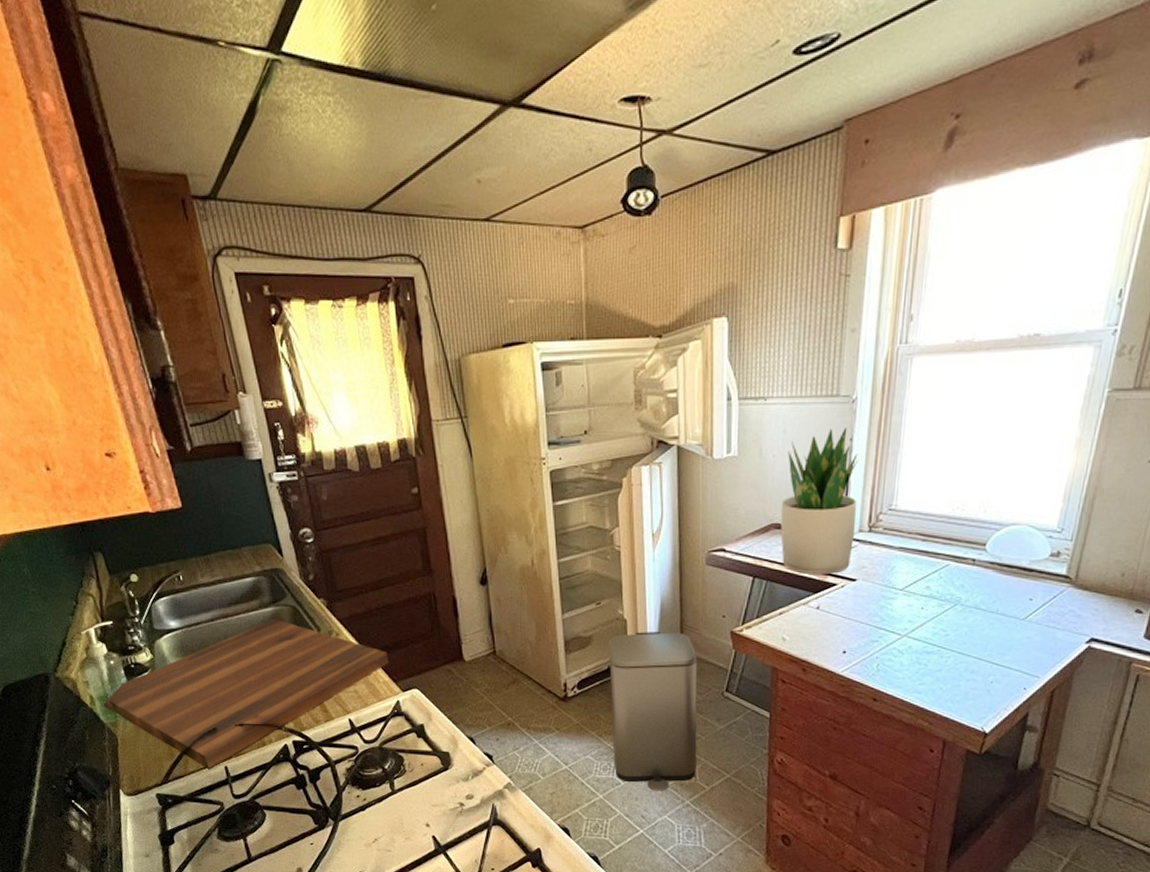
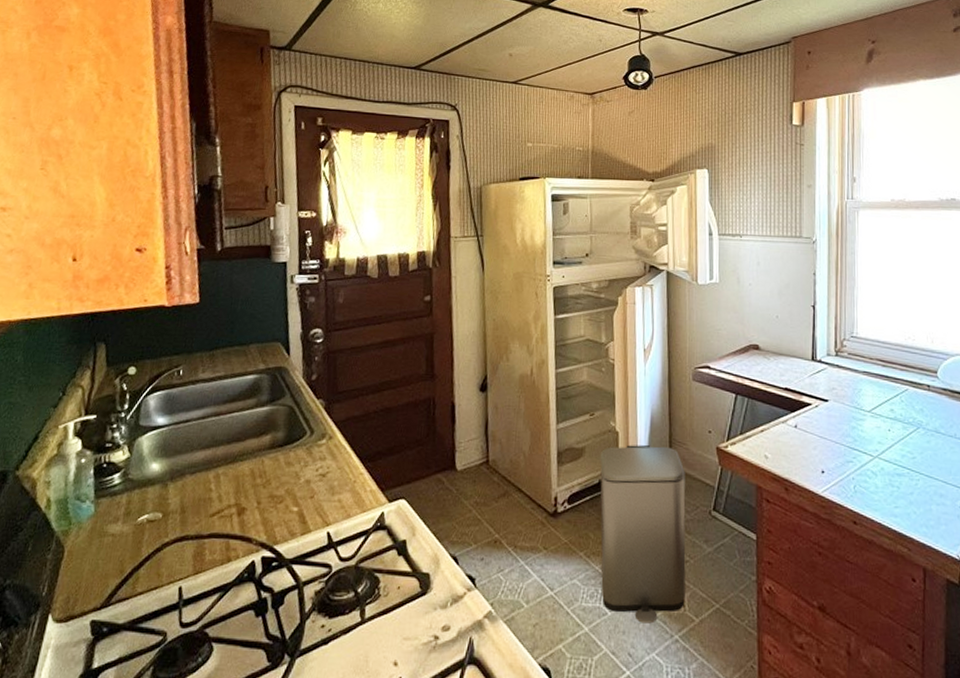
cutting board: present [101,618,389,769] -> none [57,418,380,589]
planter: present [780,428,859,575] -> none [759,263,824,395]

